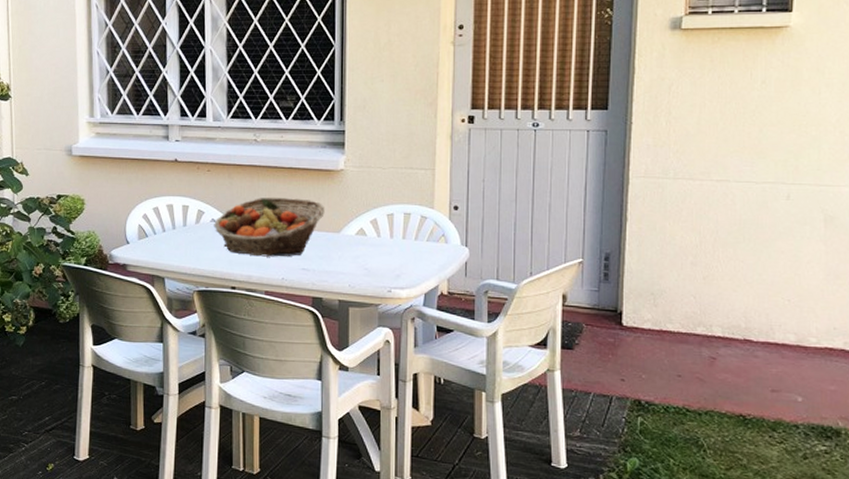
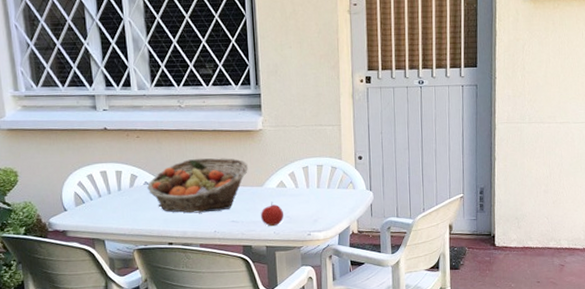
fruit: none [334,251,361,279] -> present [260,202,283,227]

